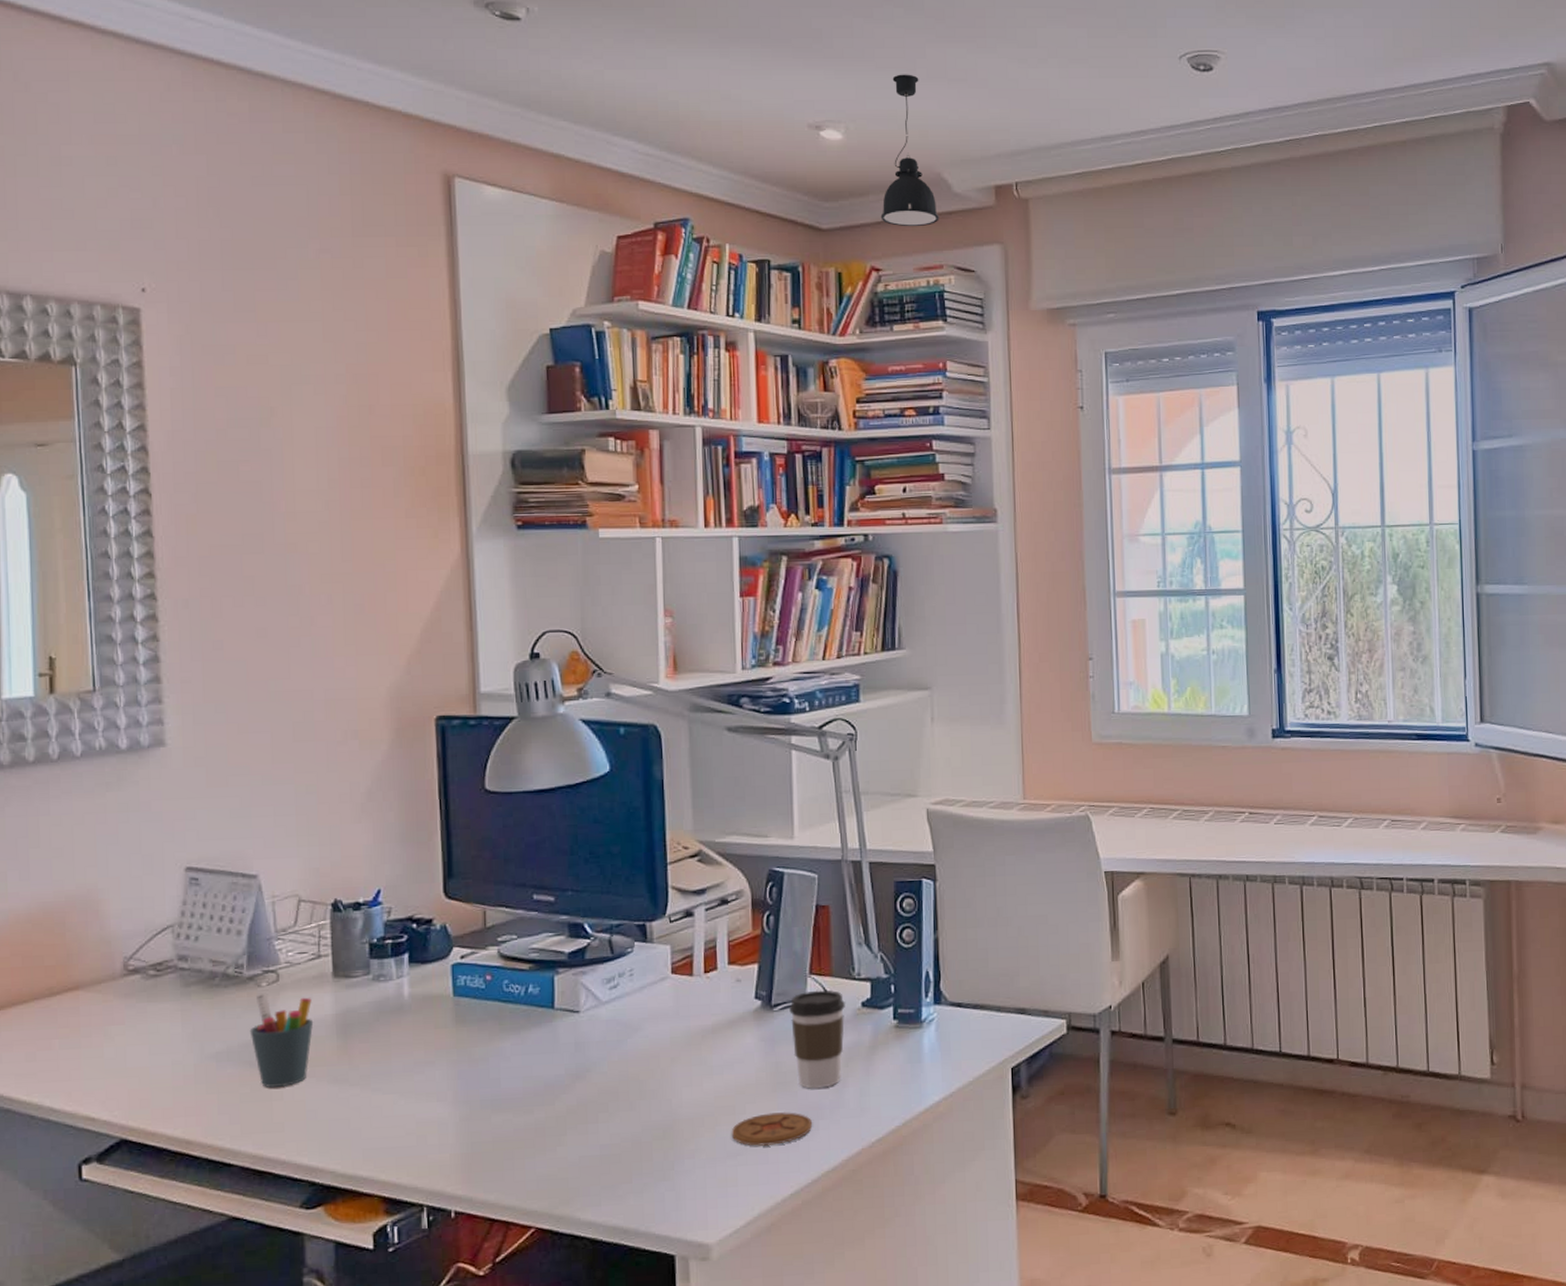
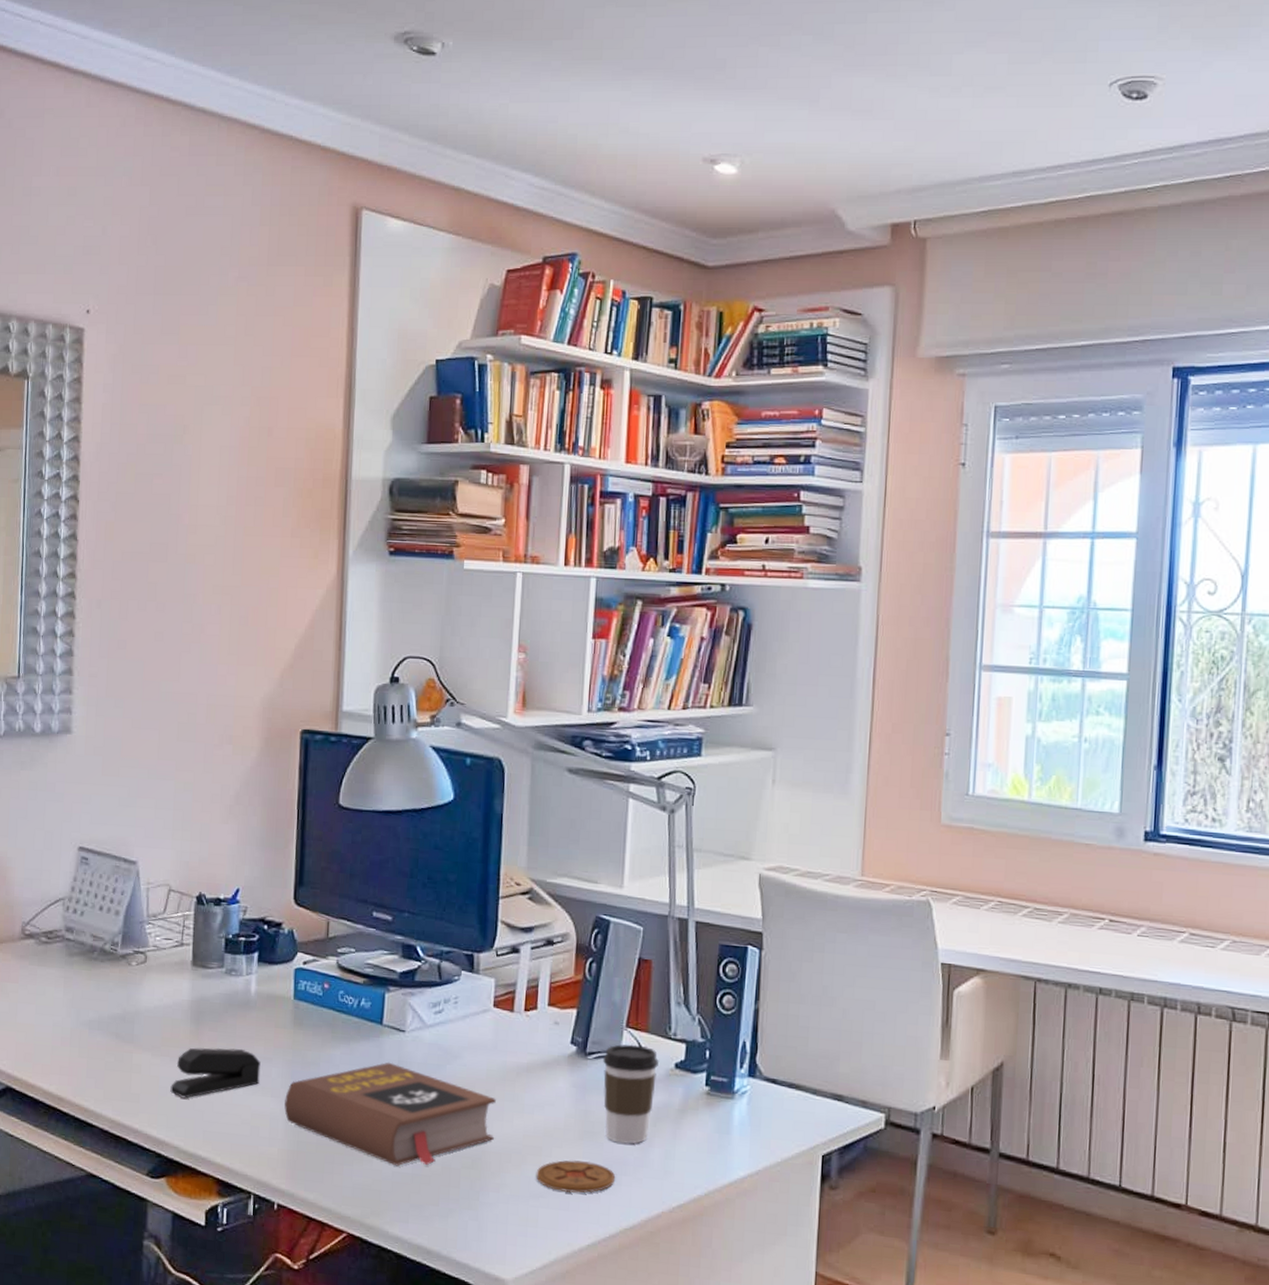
pen holder: present [249,992,314,1087] -> none [118,971,172,1061]
stapler: none [320,1057,423,1119] -> present [170,1047,261,1099]
book: none [453,1045,684,1151] -> present [284,1062,496,1167]
pendant light: present [880,74,939,227] -> none [768,105,830,266]

